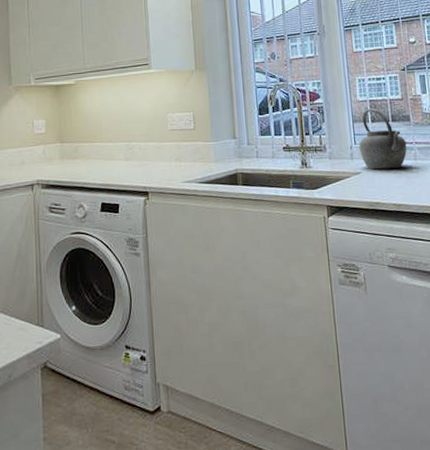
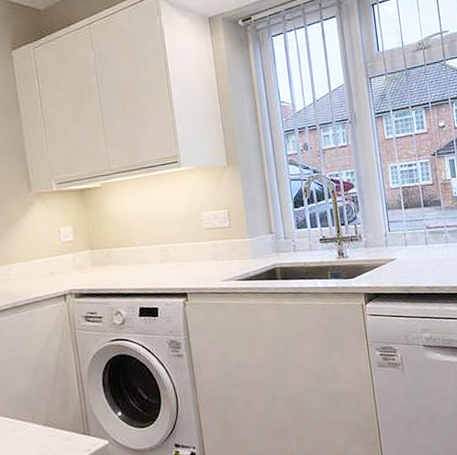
kettle: present [359,108,407,170] -> none [393,195,439,255]

